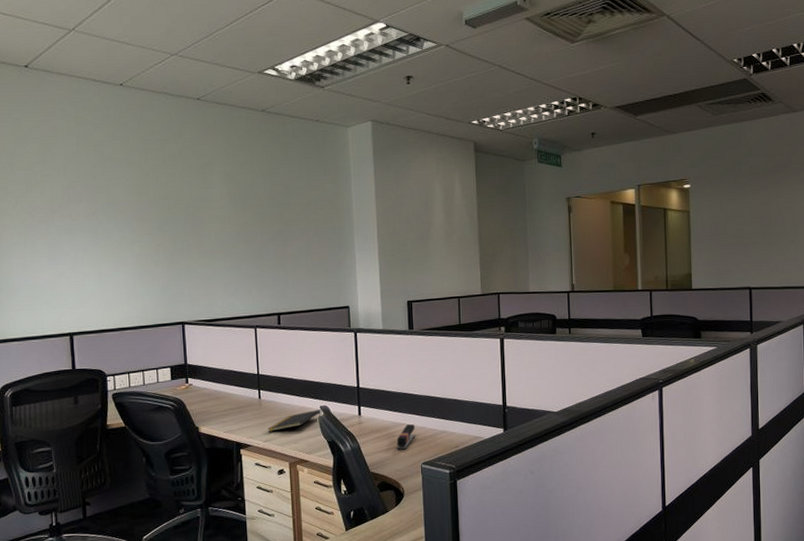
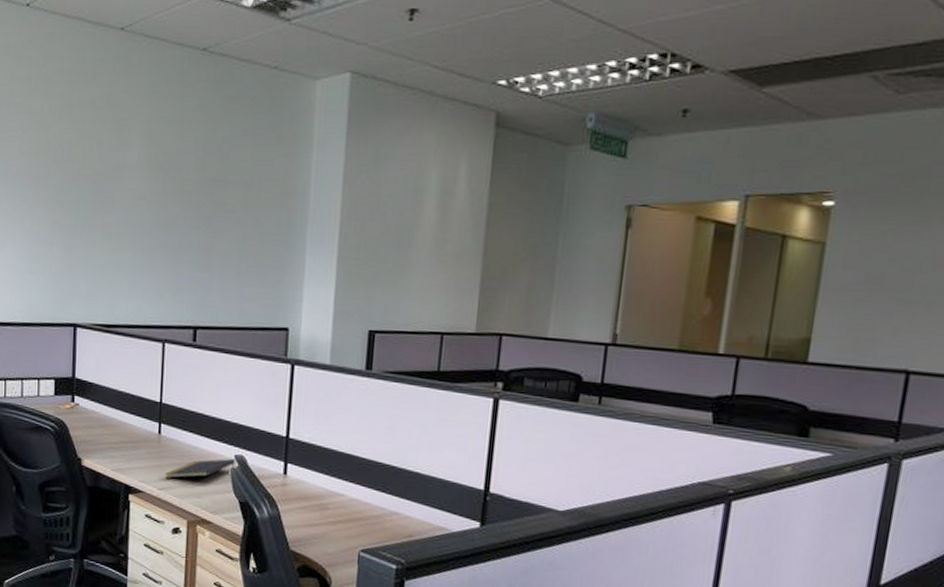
stapler: present [396,424,415,450] -> none [329,496,357,529]

